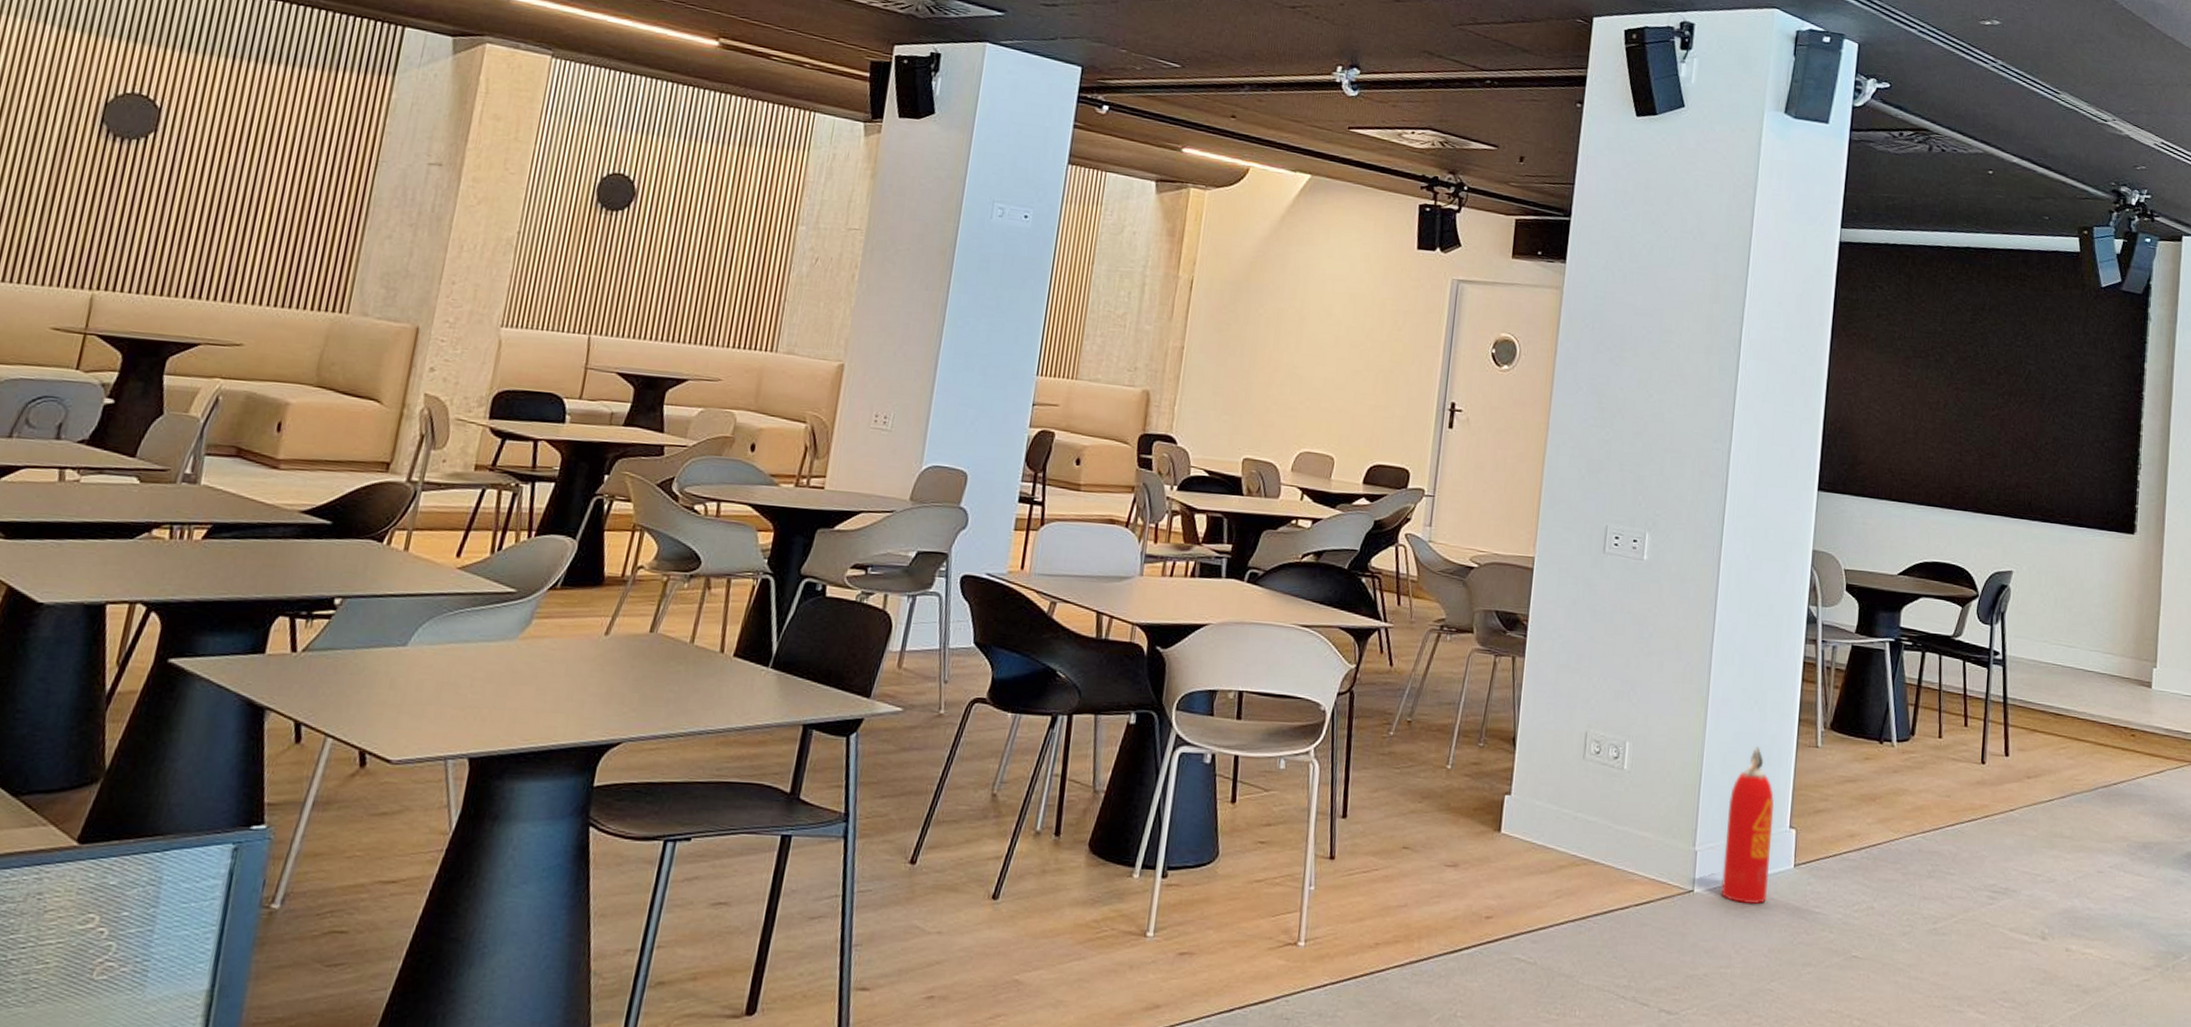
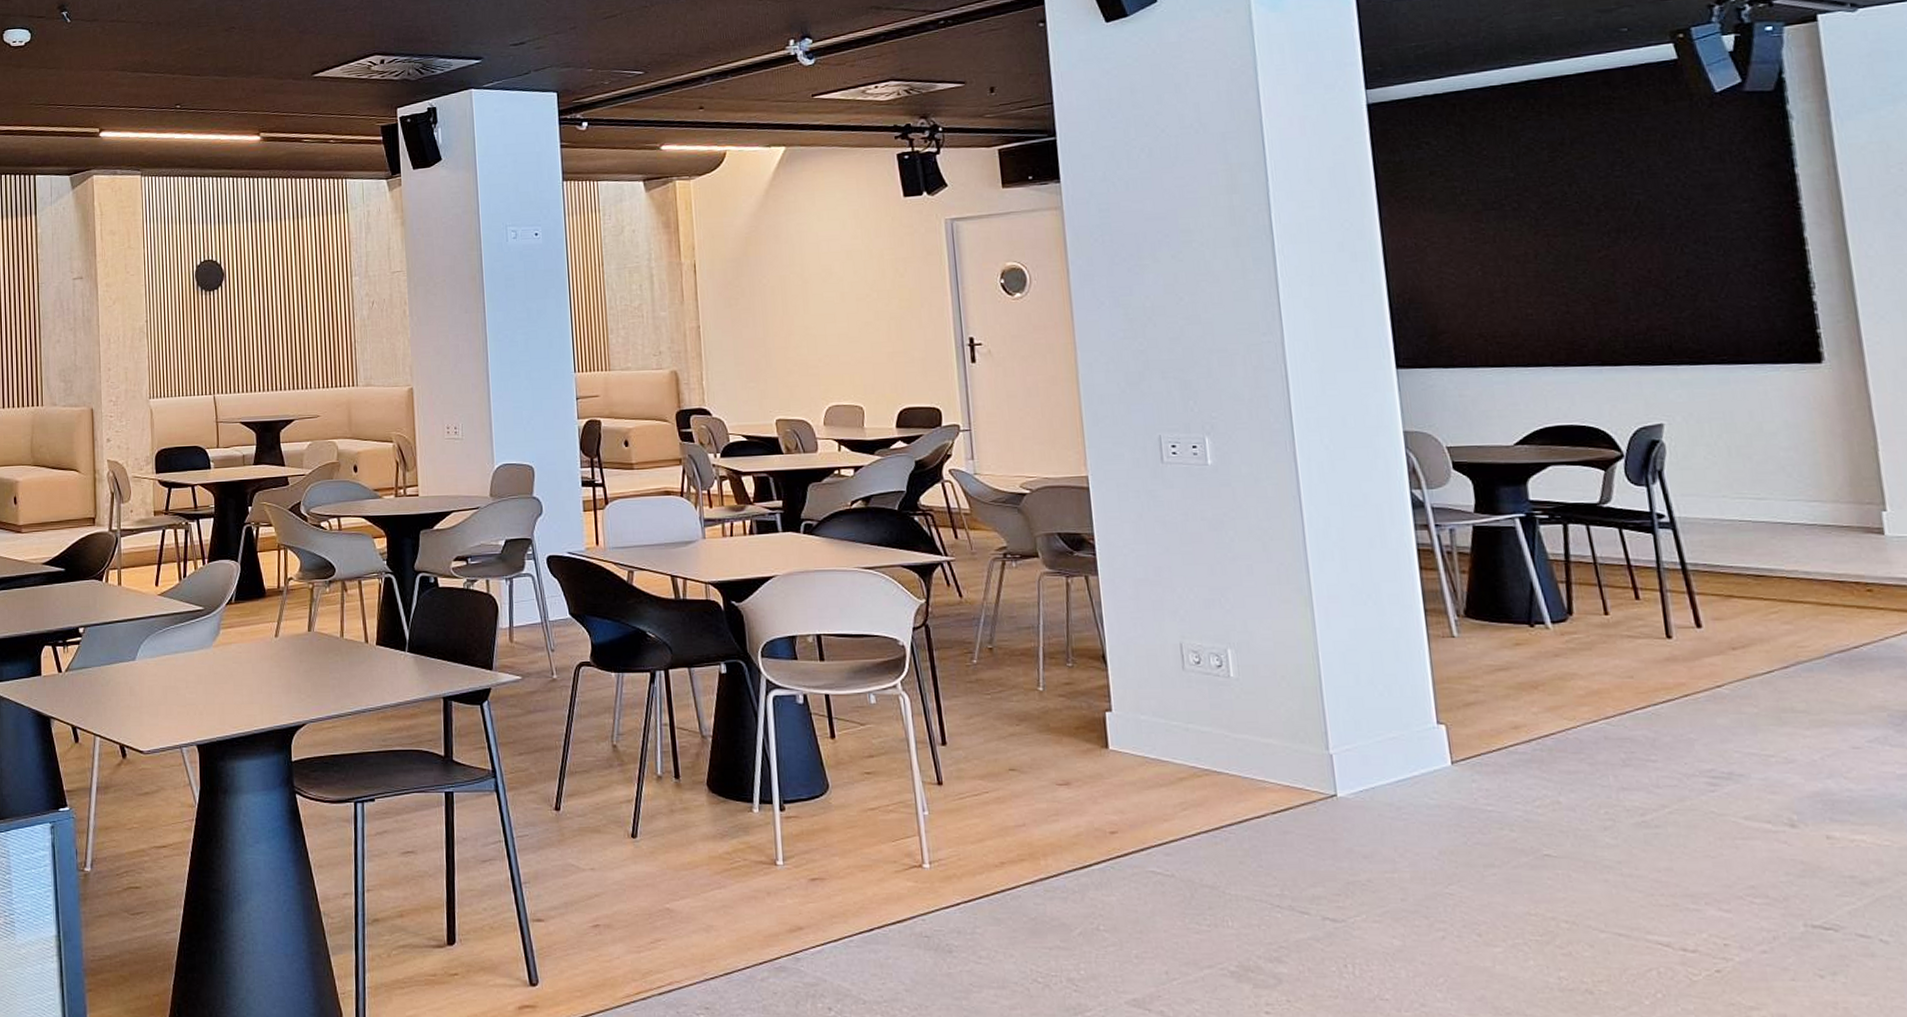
fire extinguisher: present [1721,747,1774,904] -> none [1358,642,1426,805]

